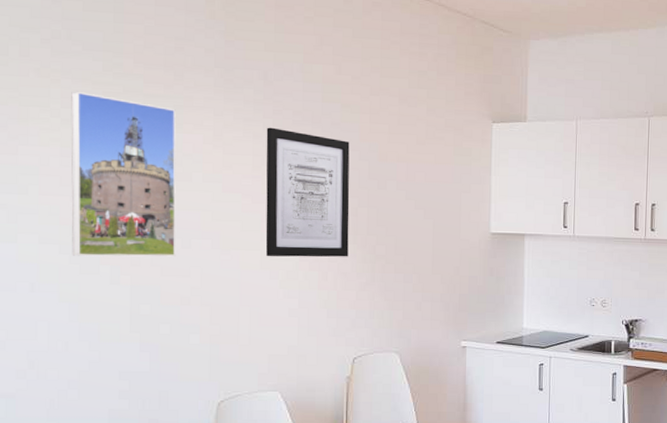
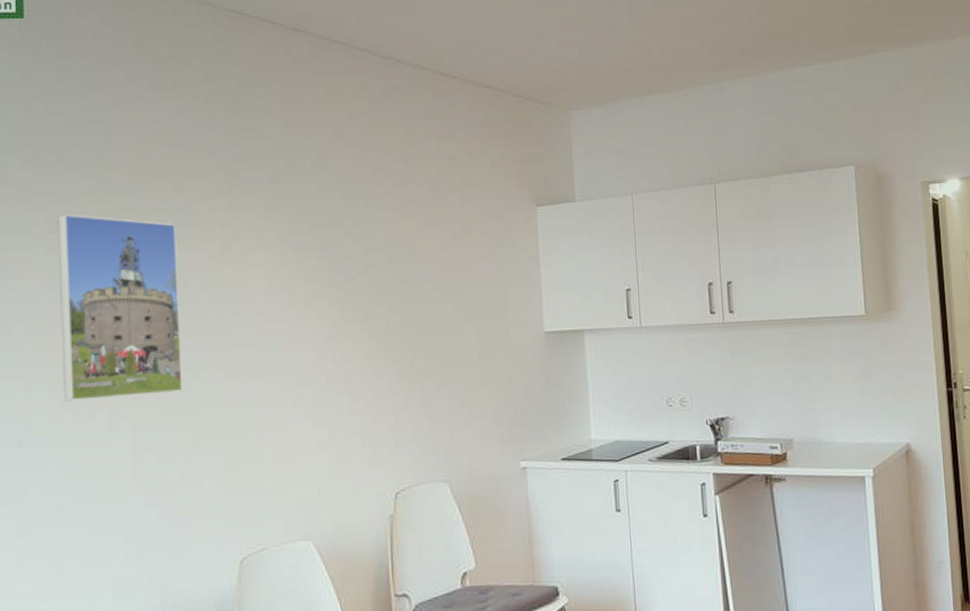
wall art: present [265,127,350,257] -> none [280,234,382,383]

